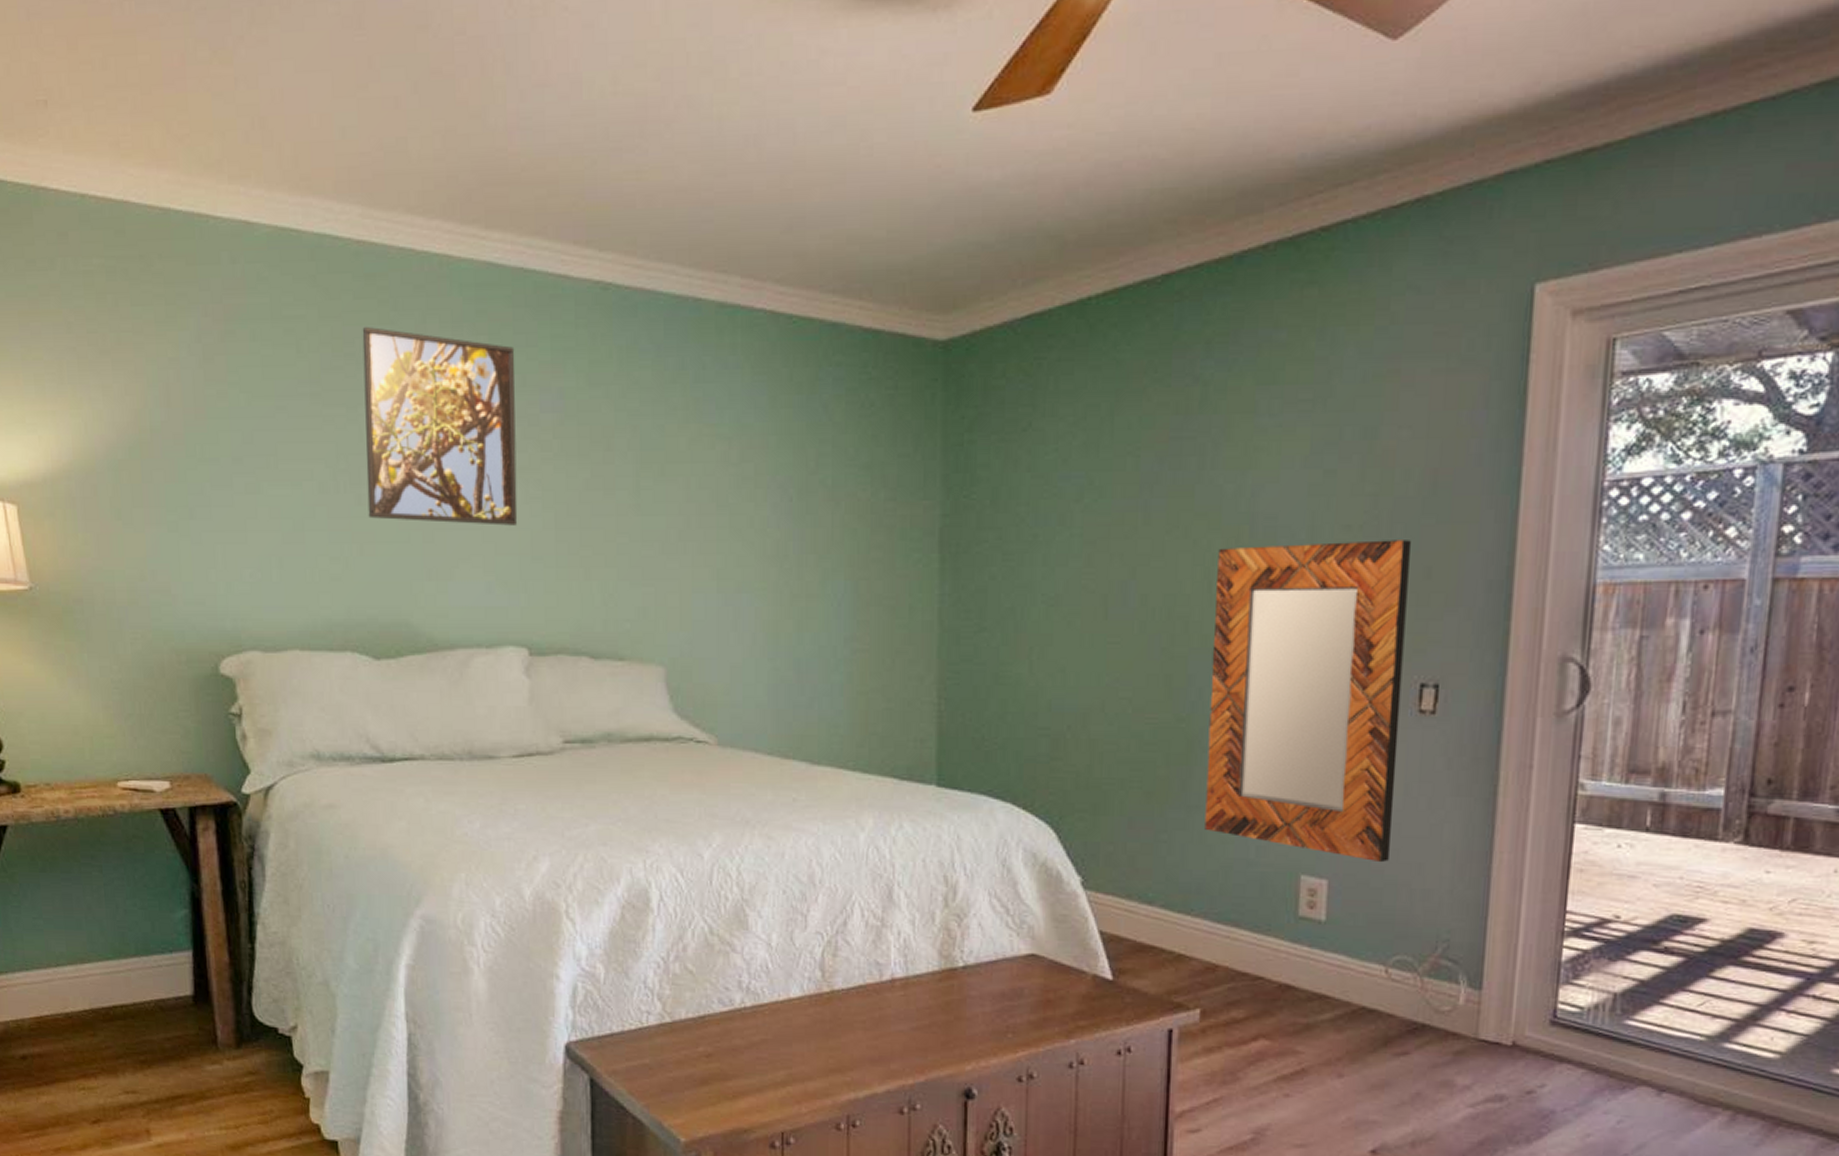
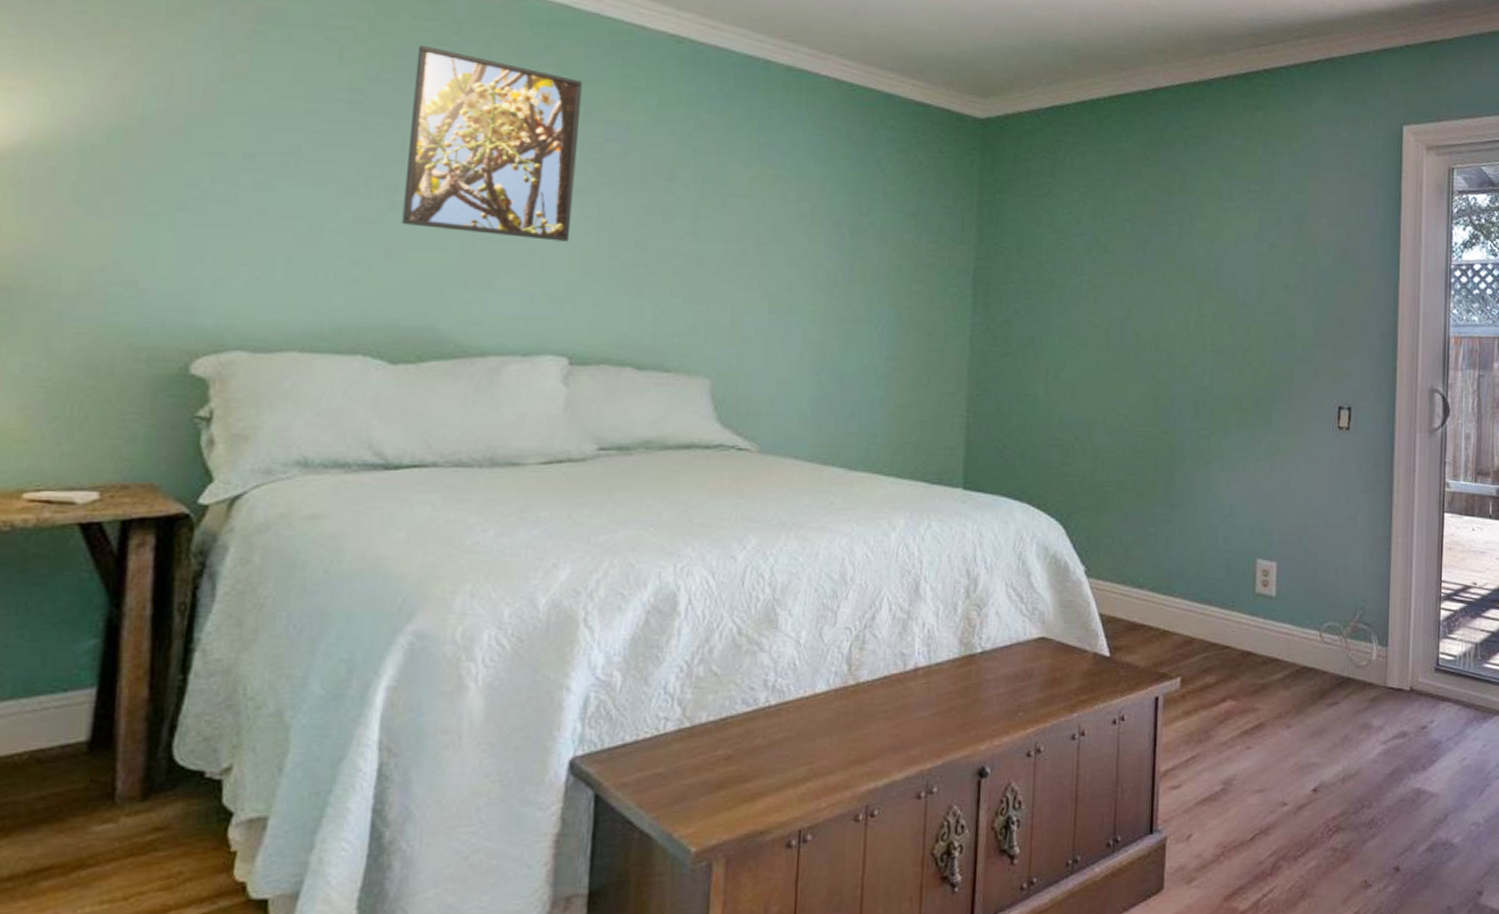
home mirror: present [1204,540,1411,863] -> none [1184,297,1329,547]

